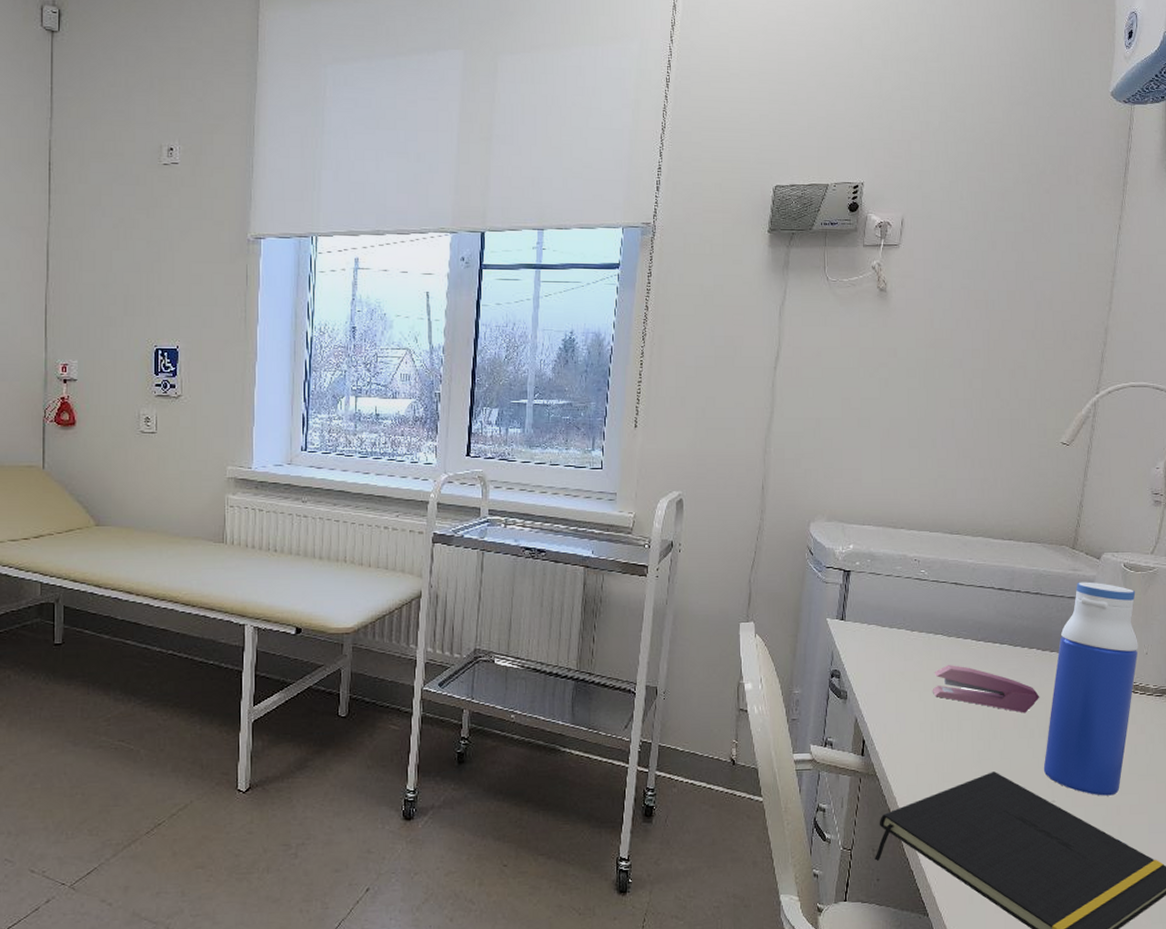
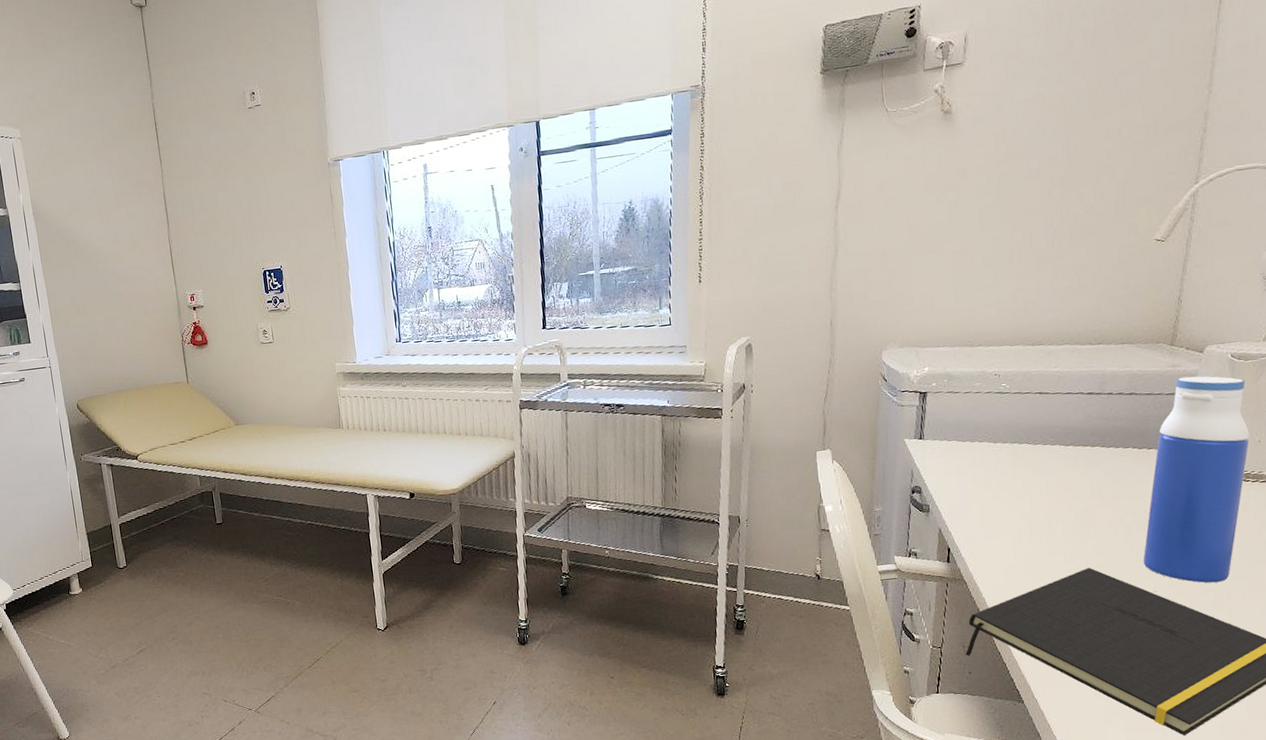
stapler: present [932,665,1040,713] -> none [1018,471,1138,511]

